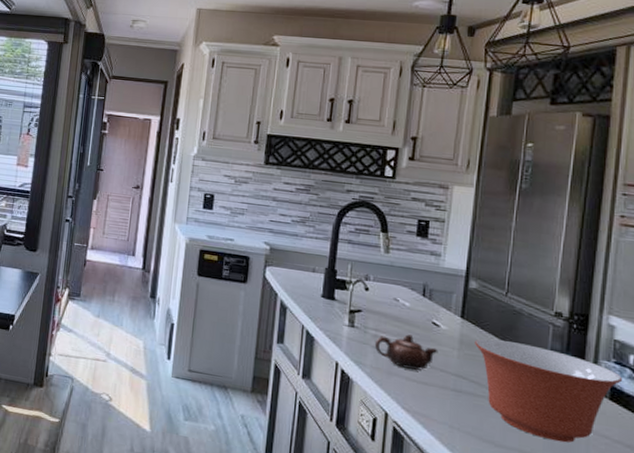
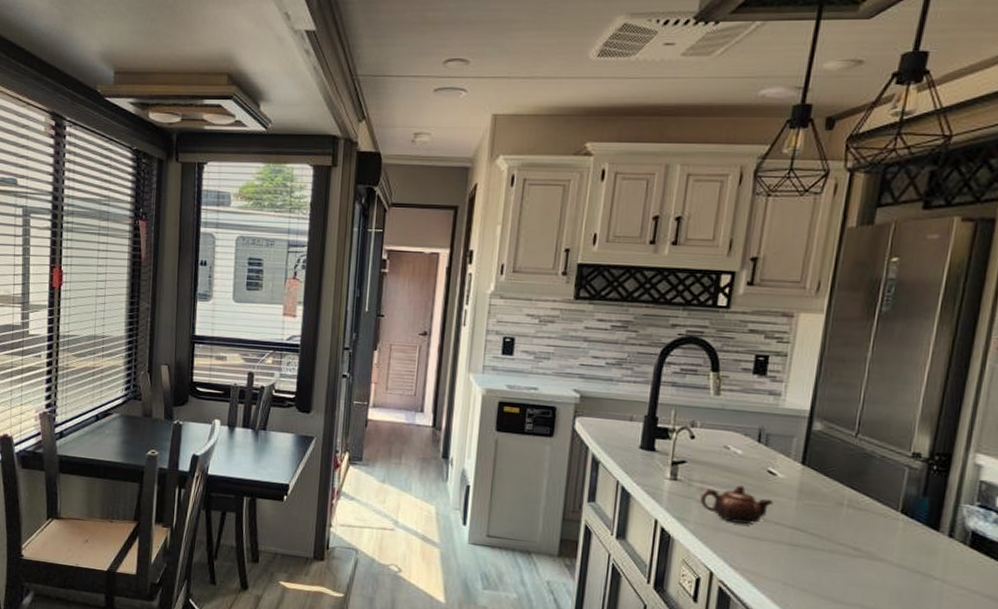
mixing bowl: present [475,338,623,443] -> none [816,486,987,596]

